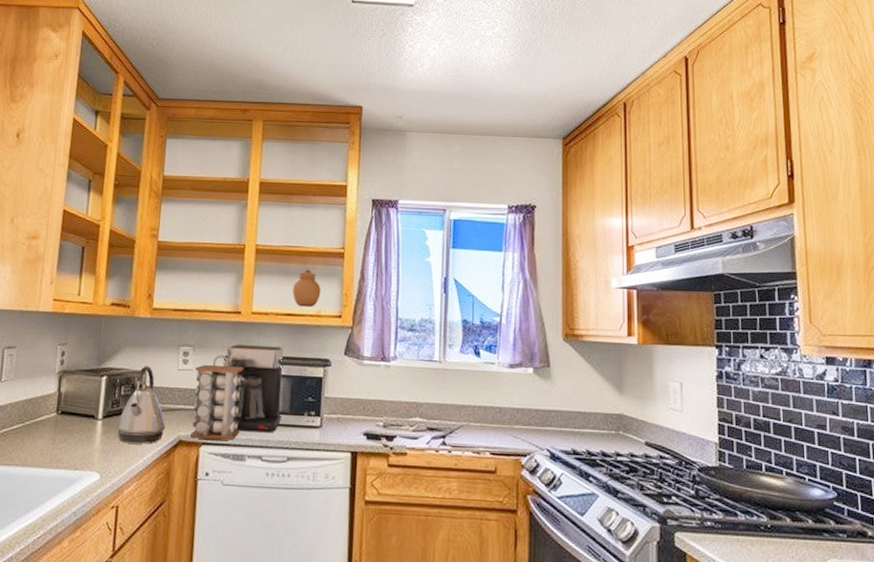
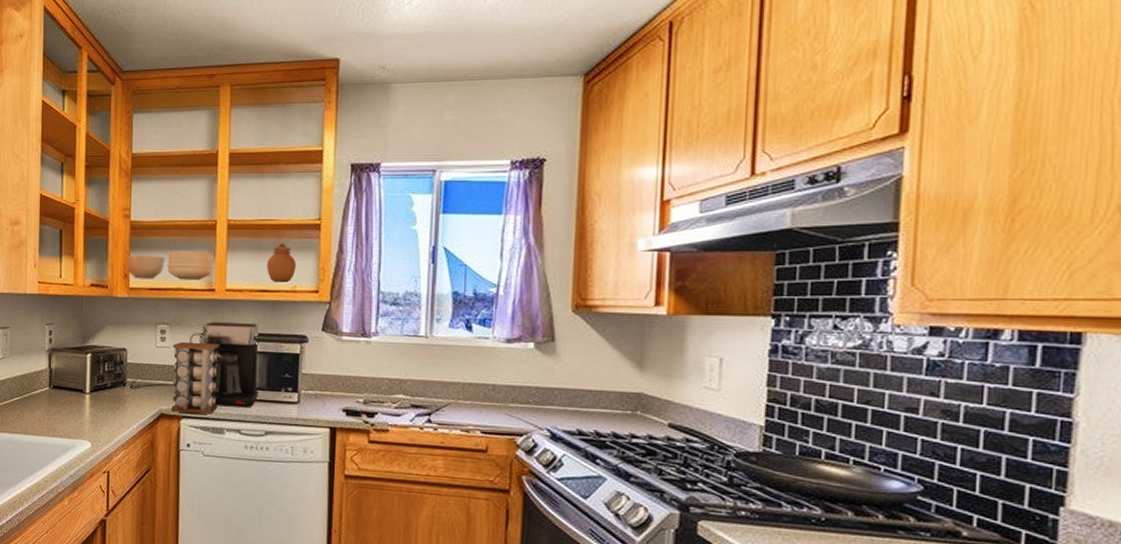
kettle: present [116,366,166,445] -> none [103,344,148,417]
bowl: none [150,275,192,300] -> present [125,255,165,279]
bowl: none [193,272,241,303] -> present [166,251,213,281]

